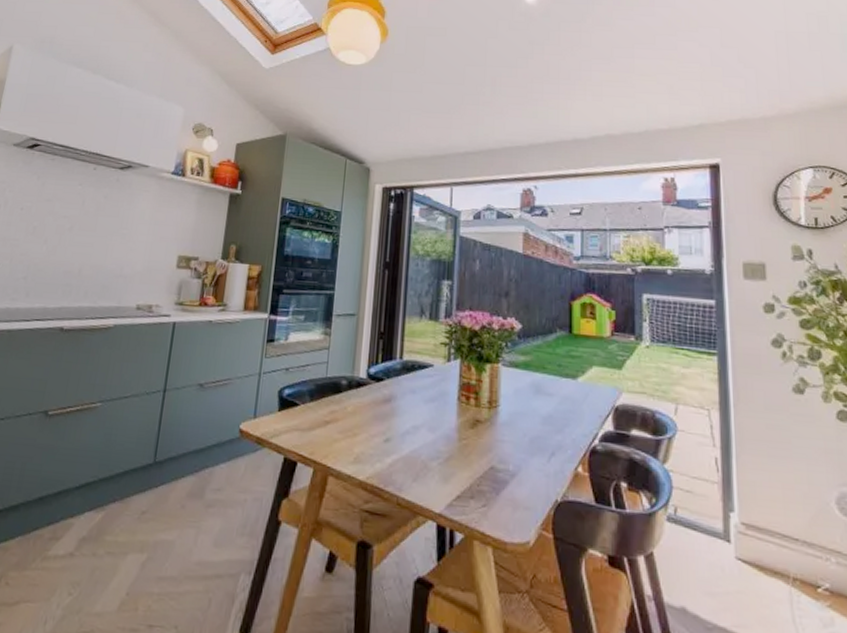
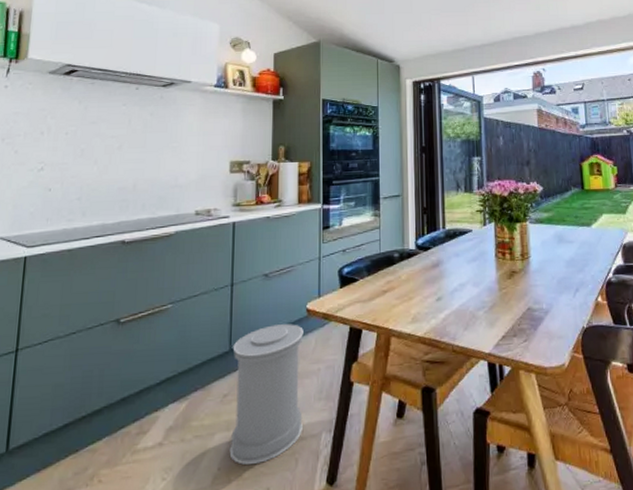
trash can: none [140,441,234,596] -> present [229,324,303,465]

